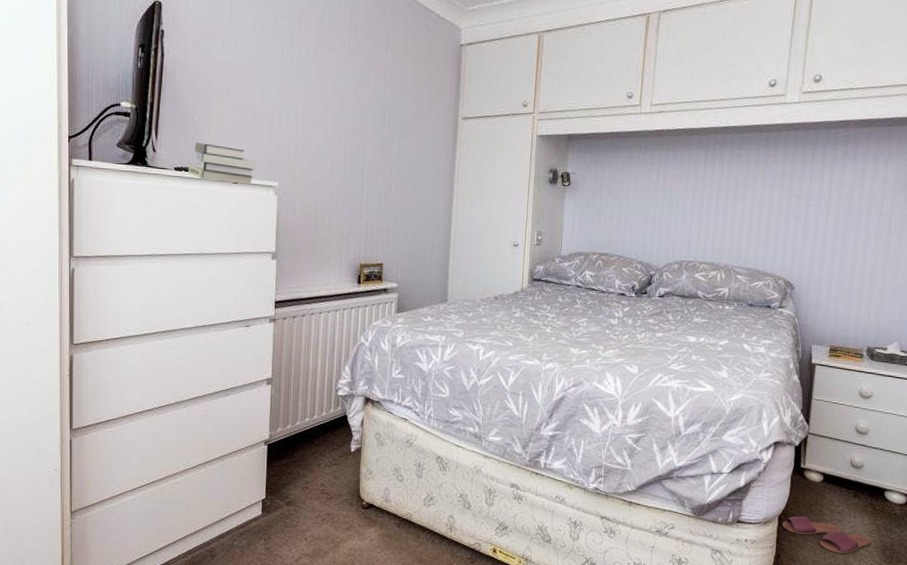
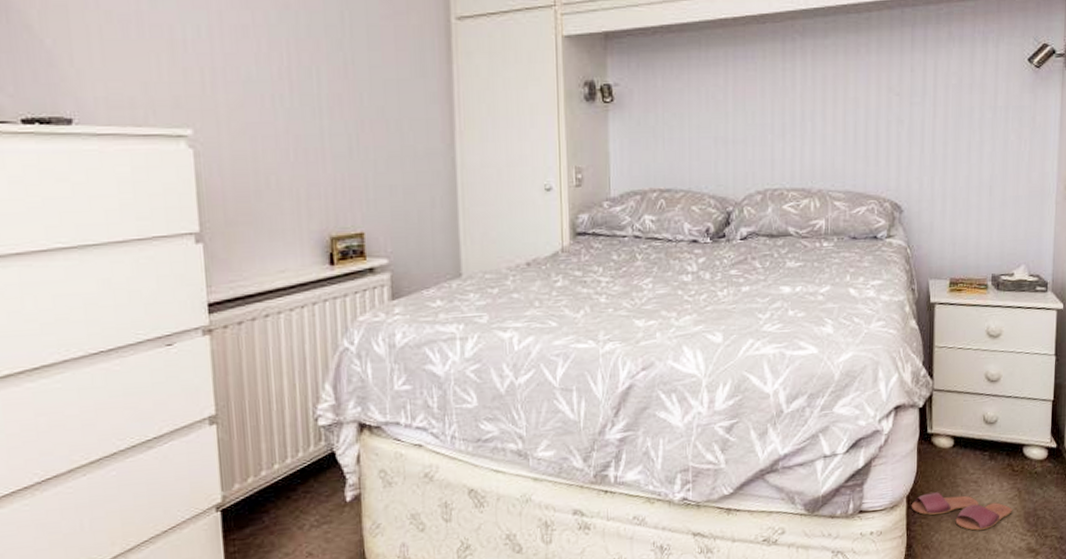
books: present [188,143,256,185] -> none [44,79,154,137]

